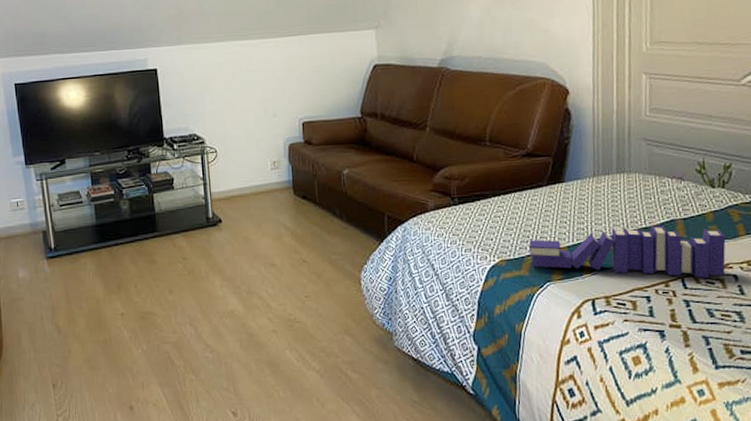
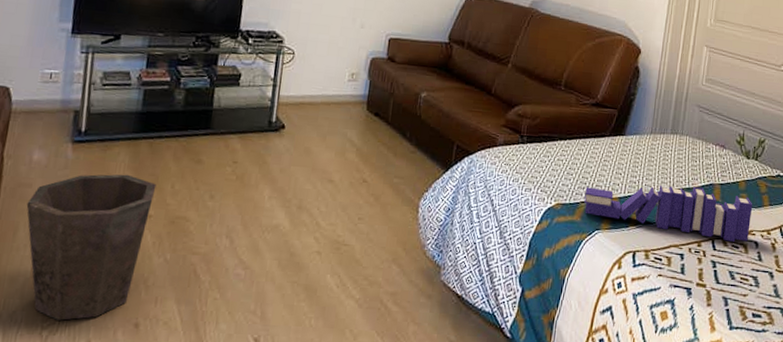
waste bin: none [23,280,122,408] -> present [26,174,157,321]

